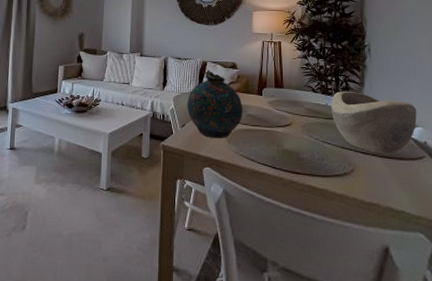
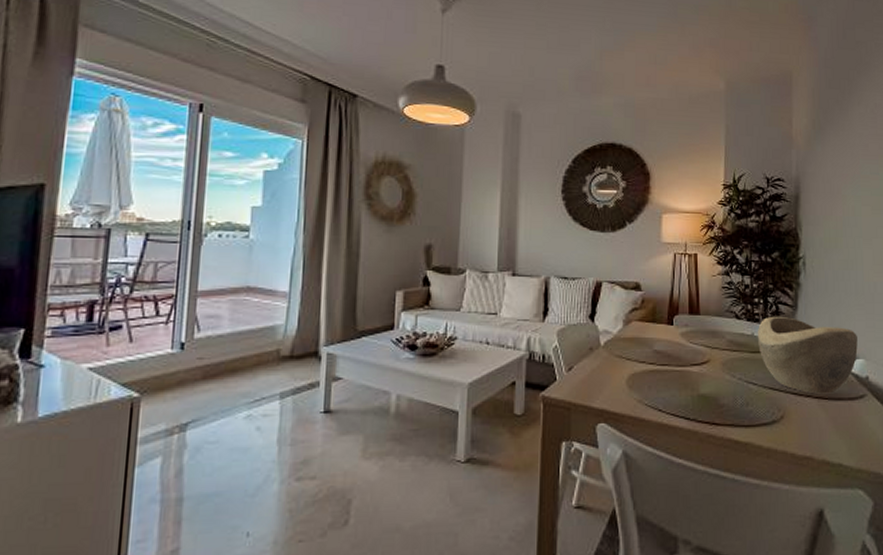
snuff bottle: present [187,70,243,139] -> none [575,293,648,385]

